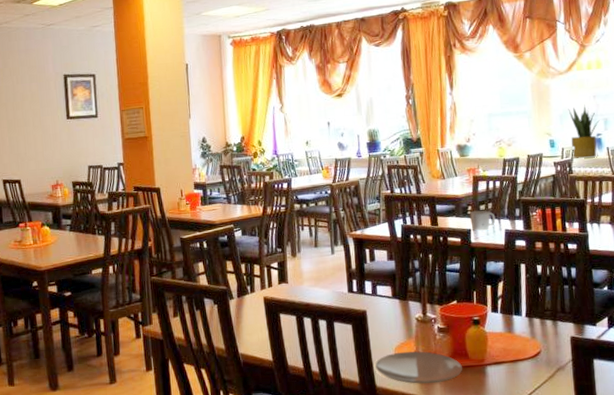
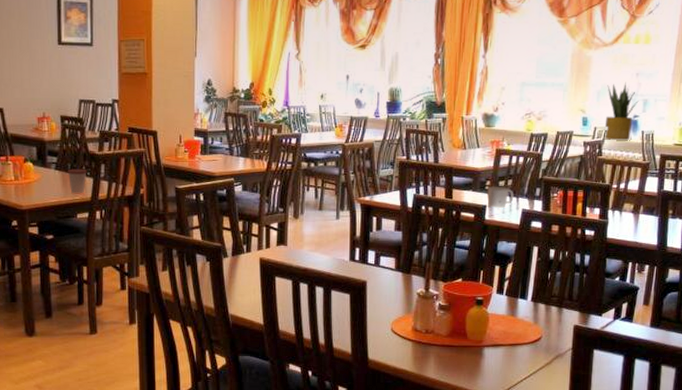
cup: none [80,225,99,252] -> present [67,165,87,194]
plate: present [374,351,462,384] -> none [369,326,459,360]

